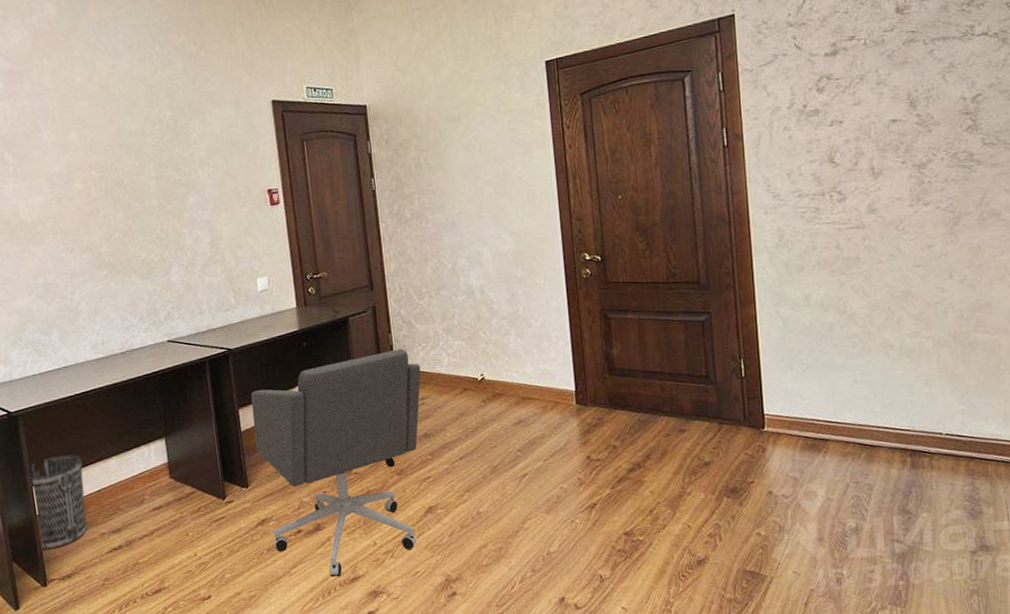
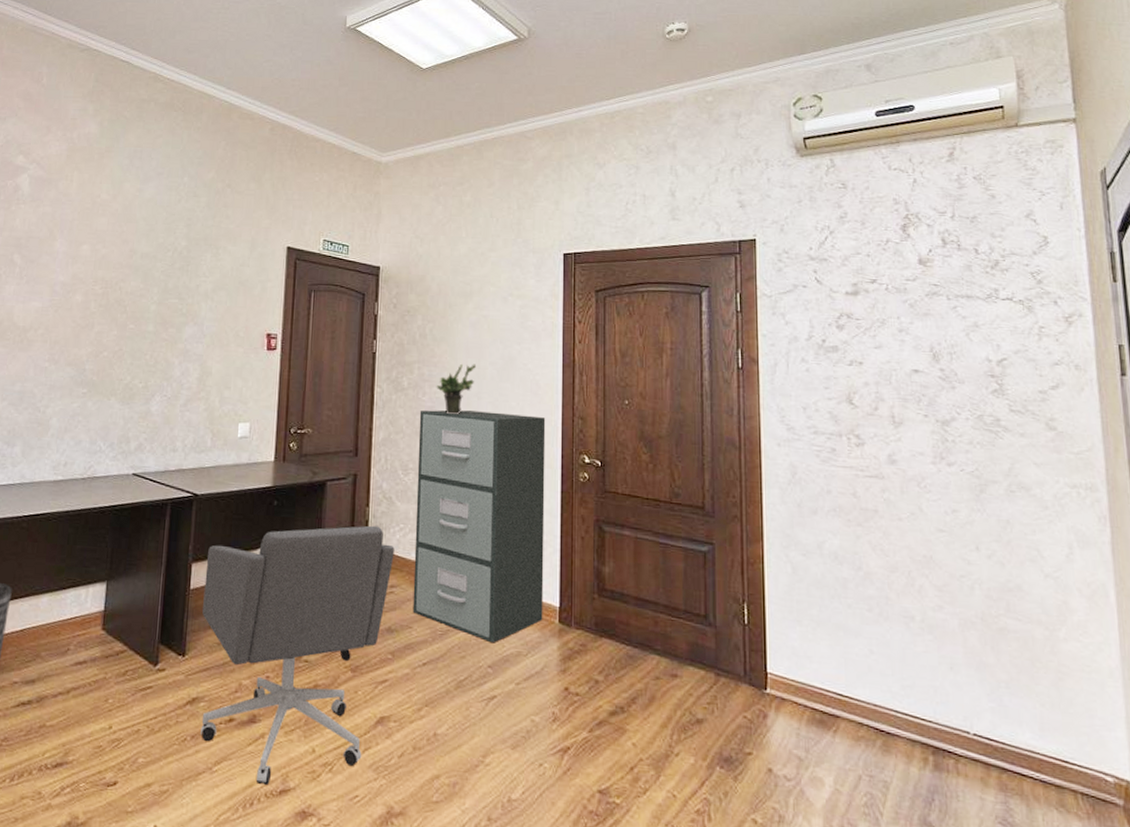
filing cabinet: none [425,224,562,431] -> present [412,410,546,643]
potted plant: none [437,185,473,236] -> present [436,364,476,414]

